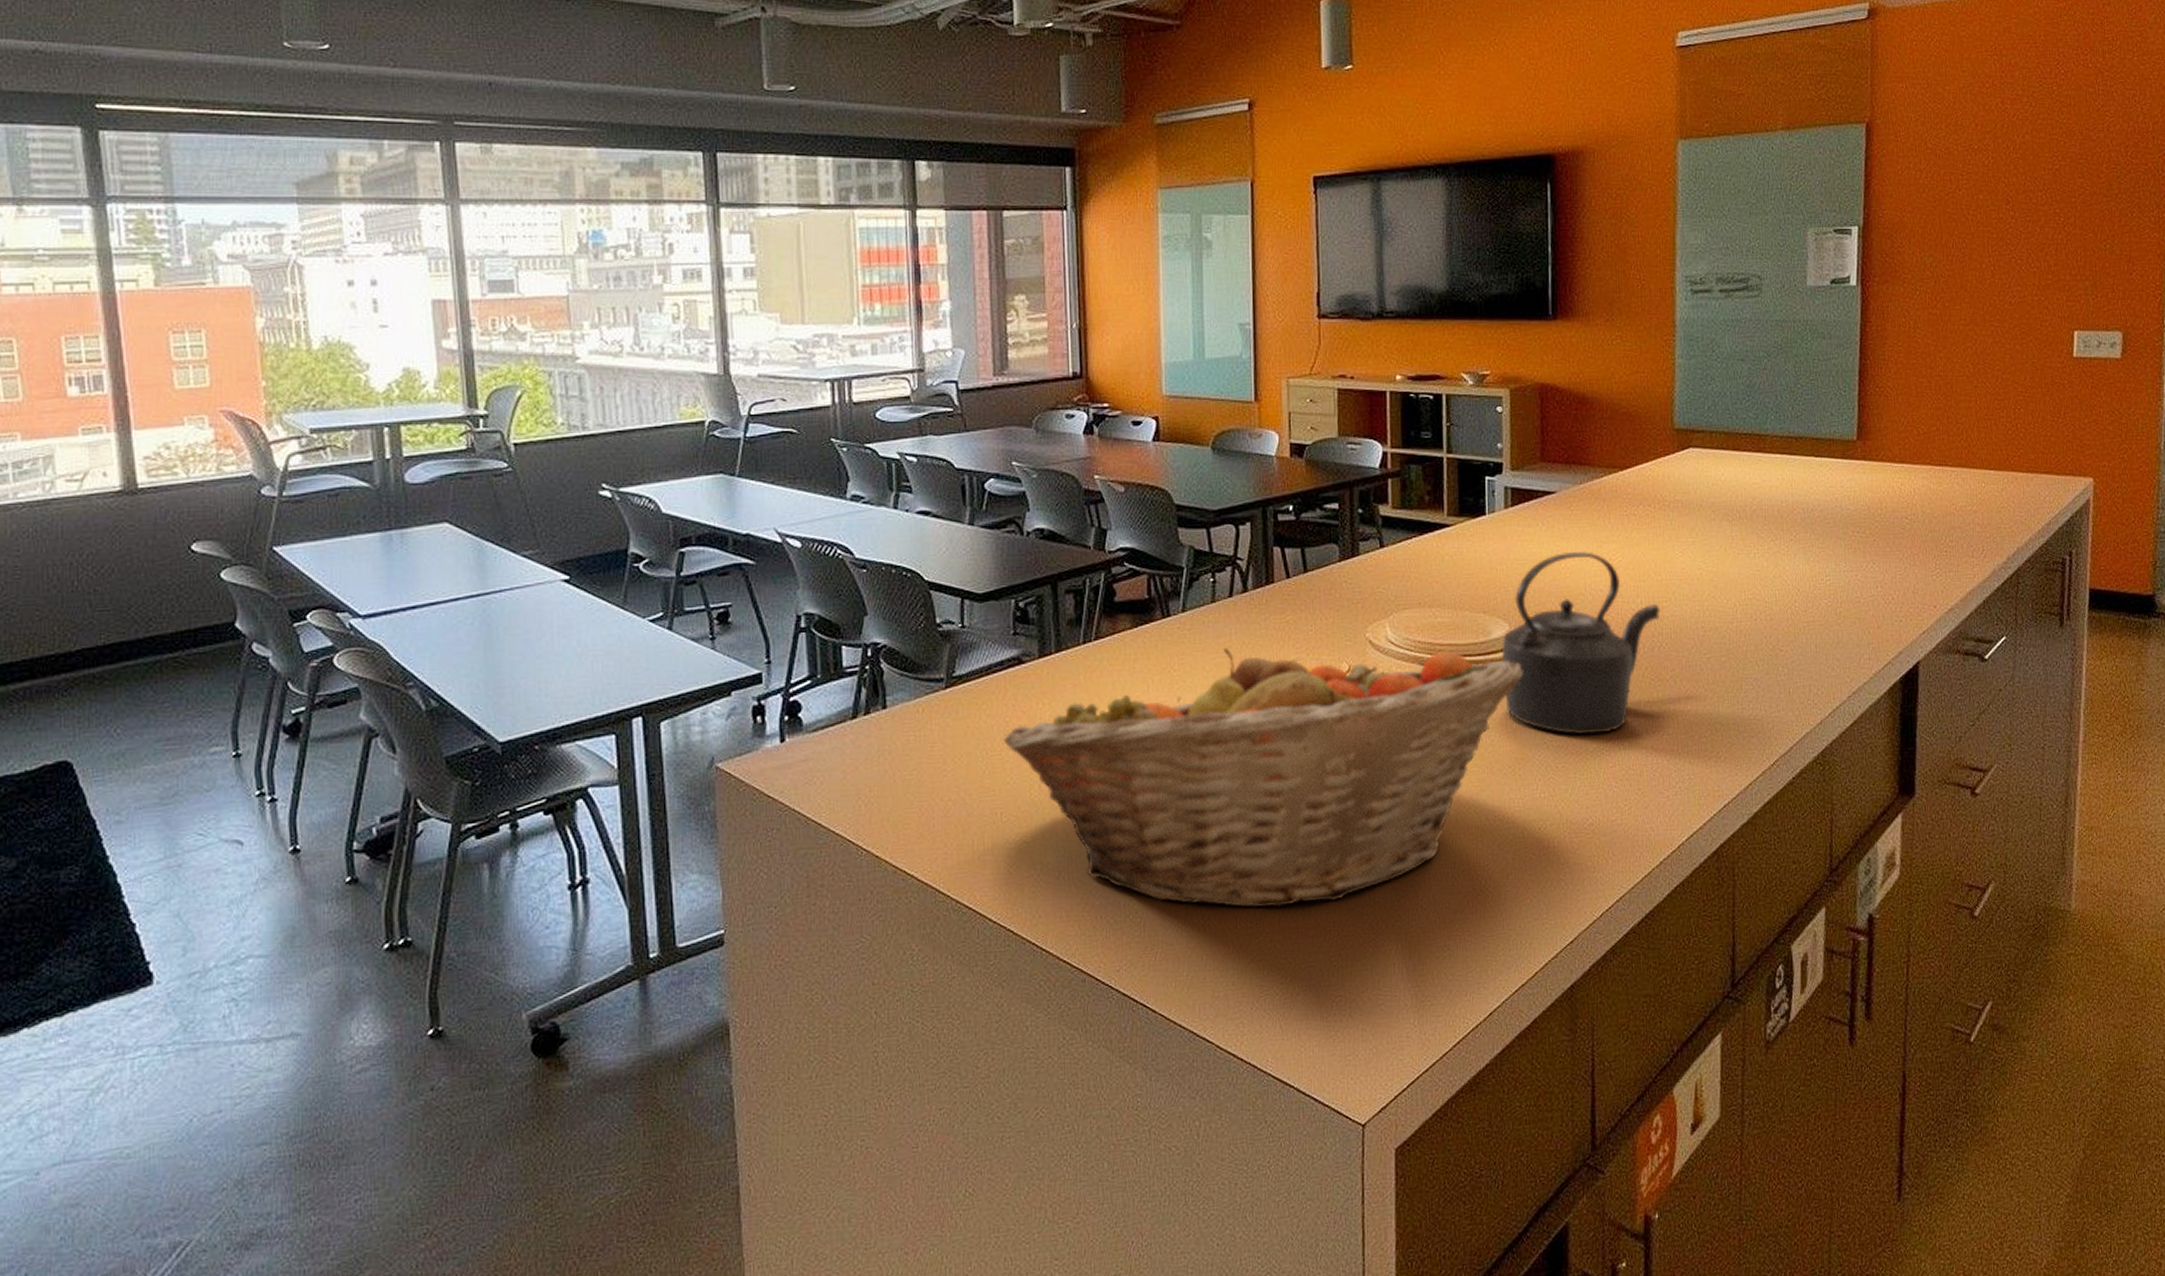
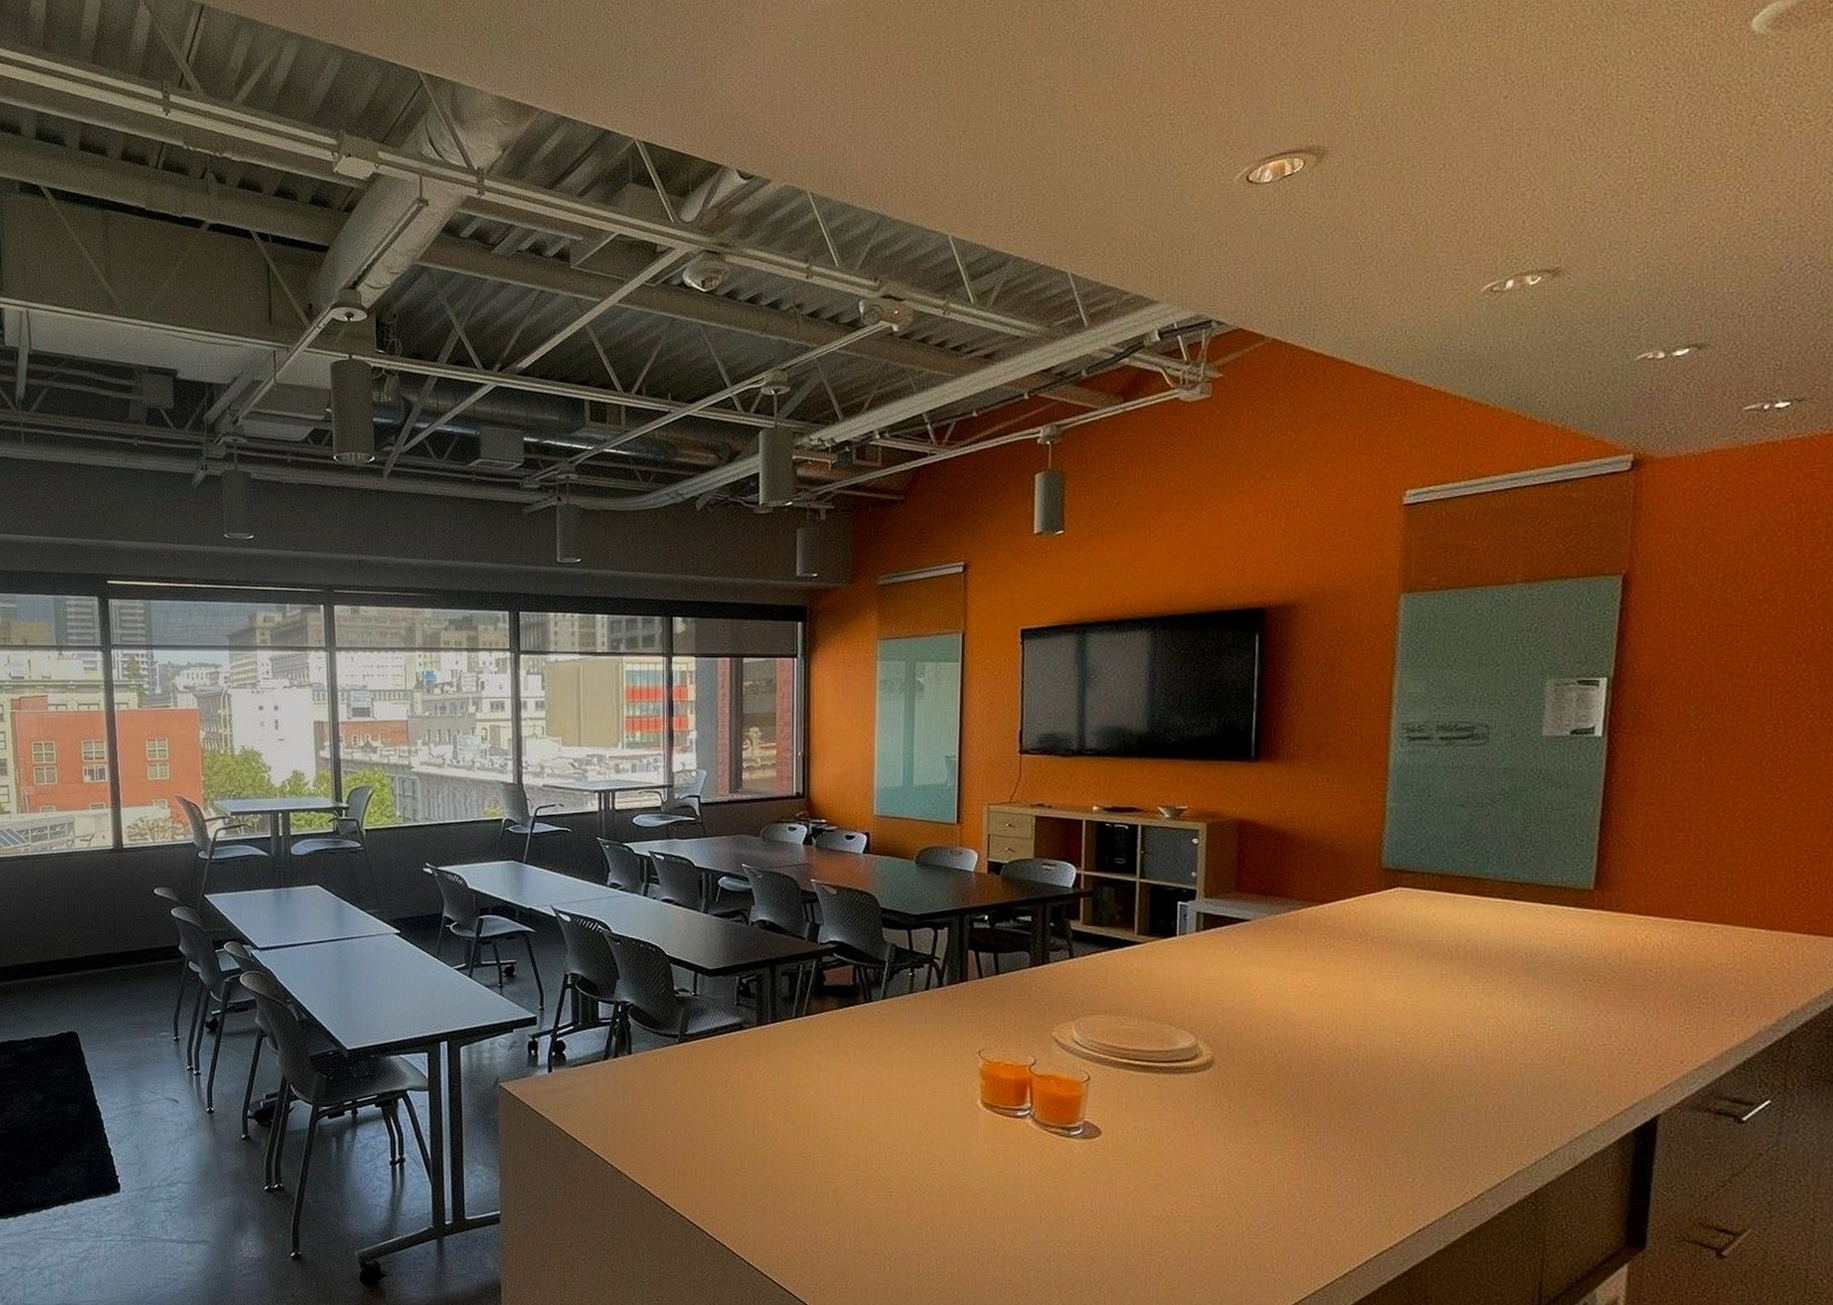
fruit basket: present [1003,647,1523,908] -> none [724,1032,1208,1262]
kettle: present [1500,551,1660,735] -> none [1185,976,1357,1147]

